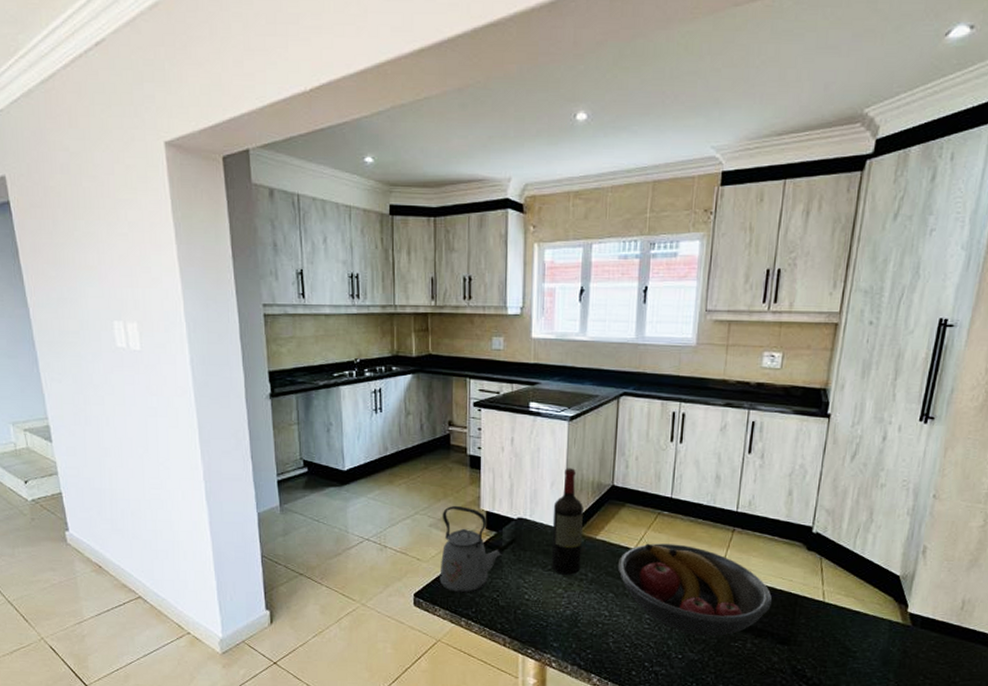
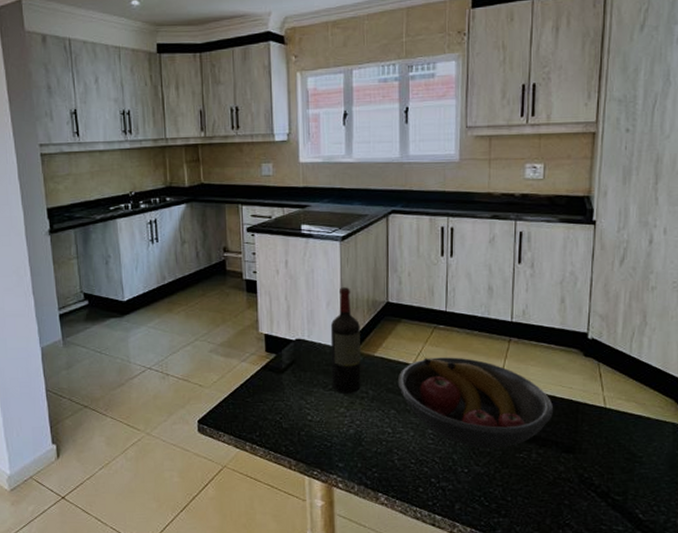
kettle: present [439,505,505,594] -> none [221,330,285,418]

